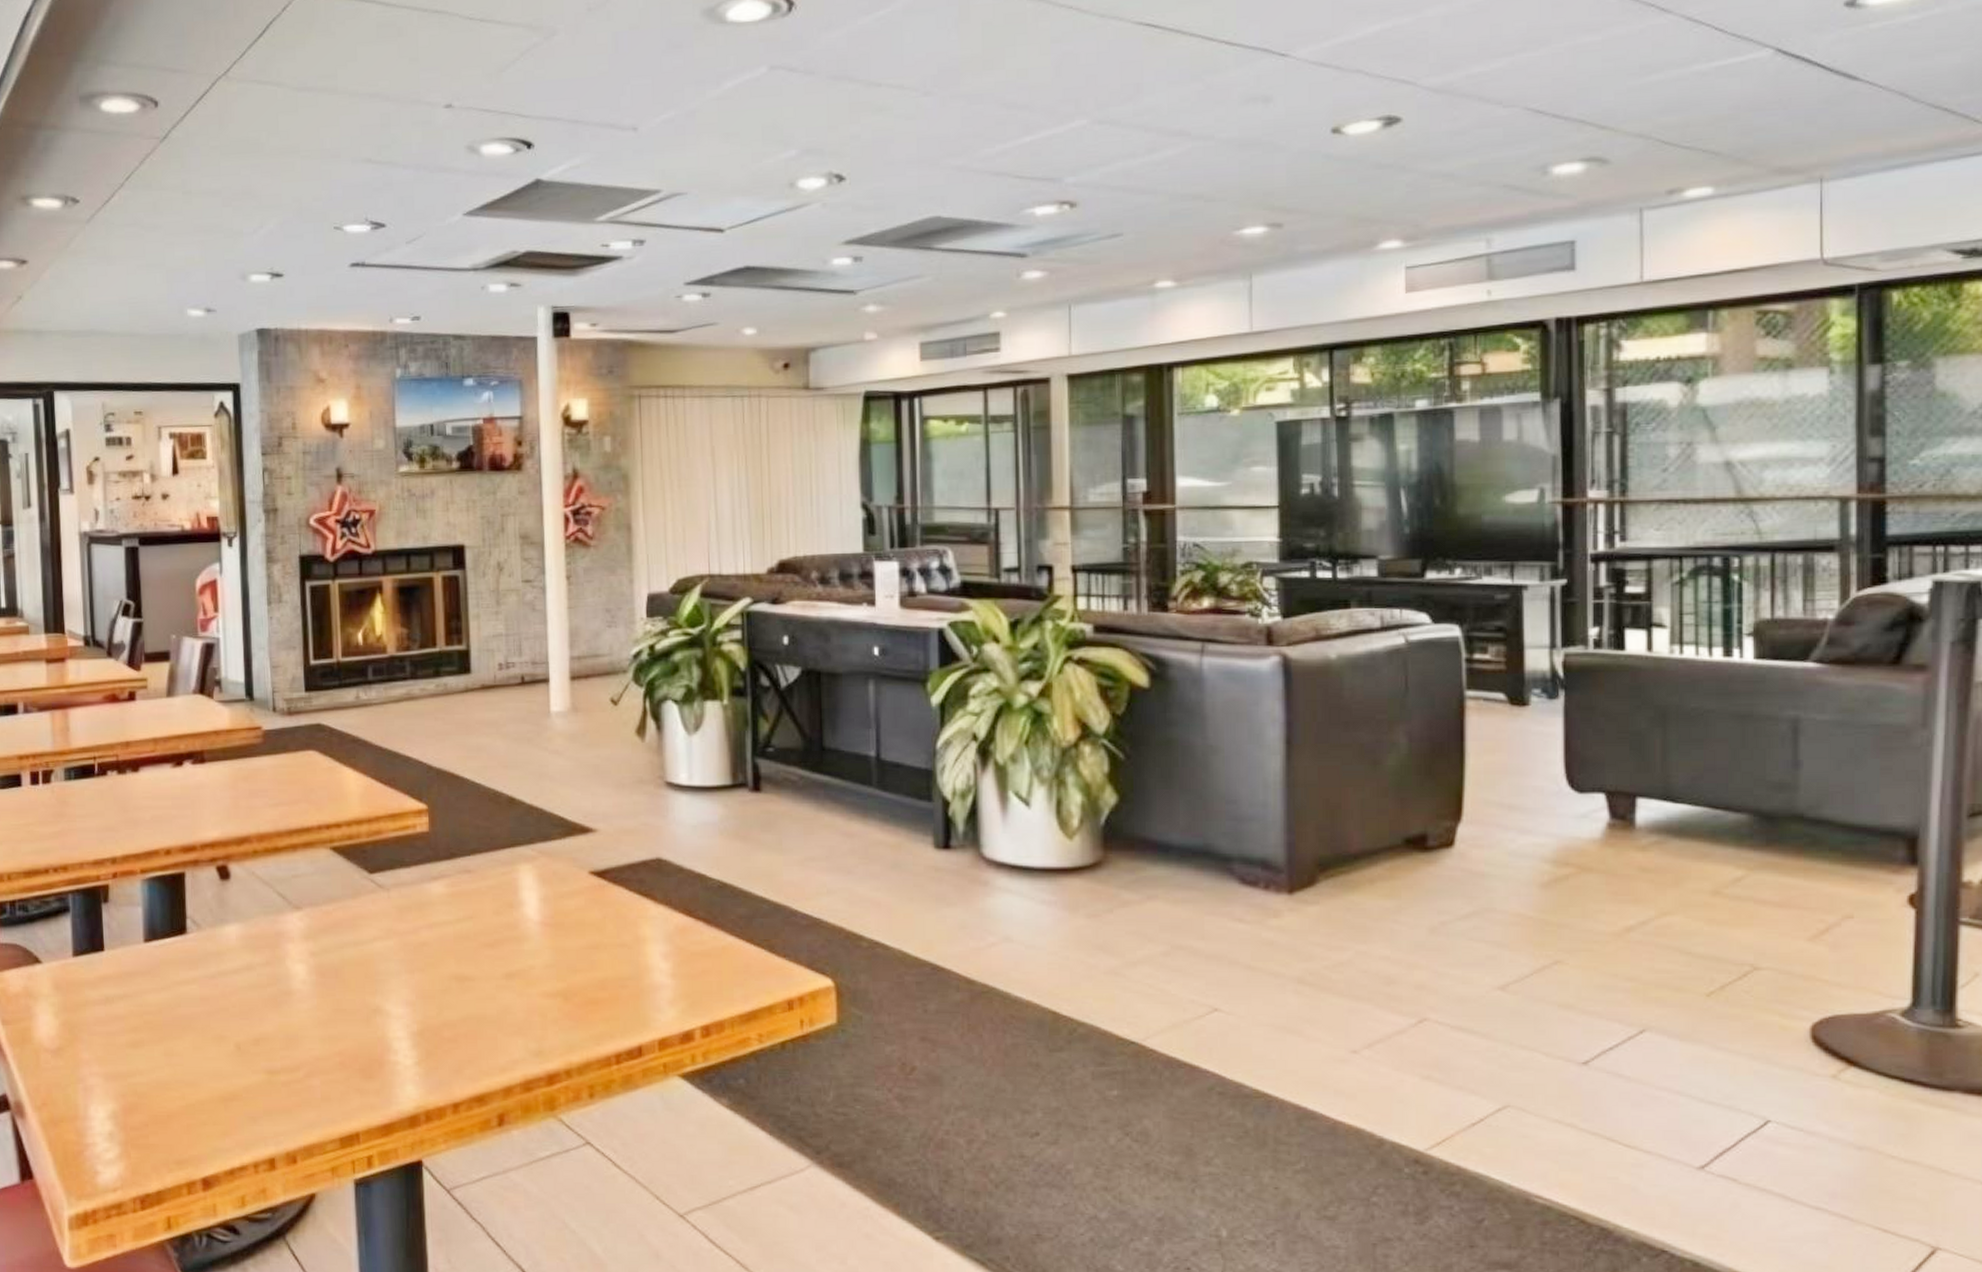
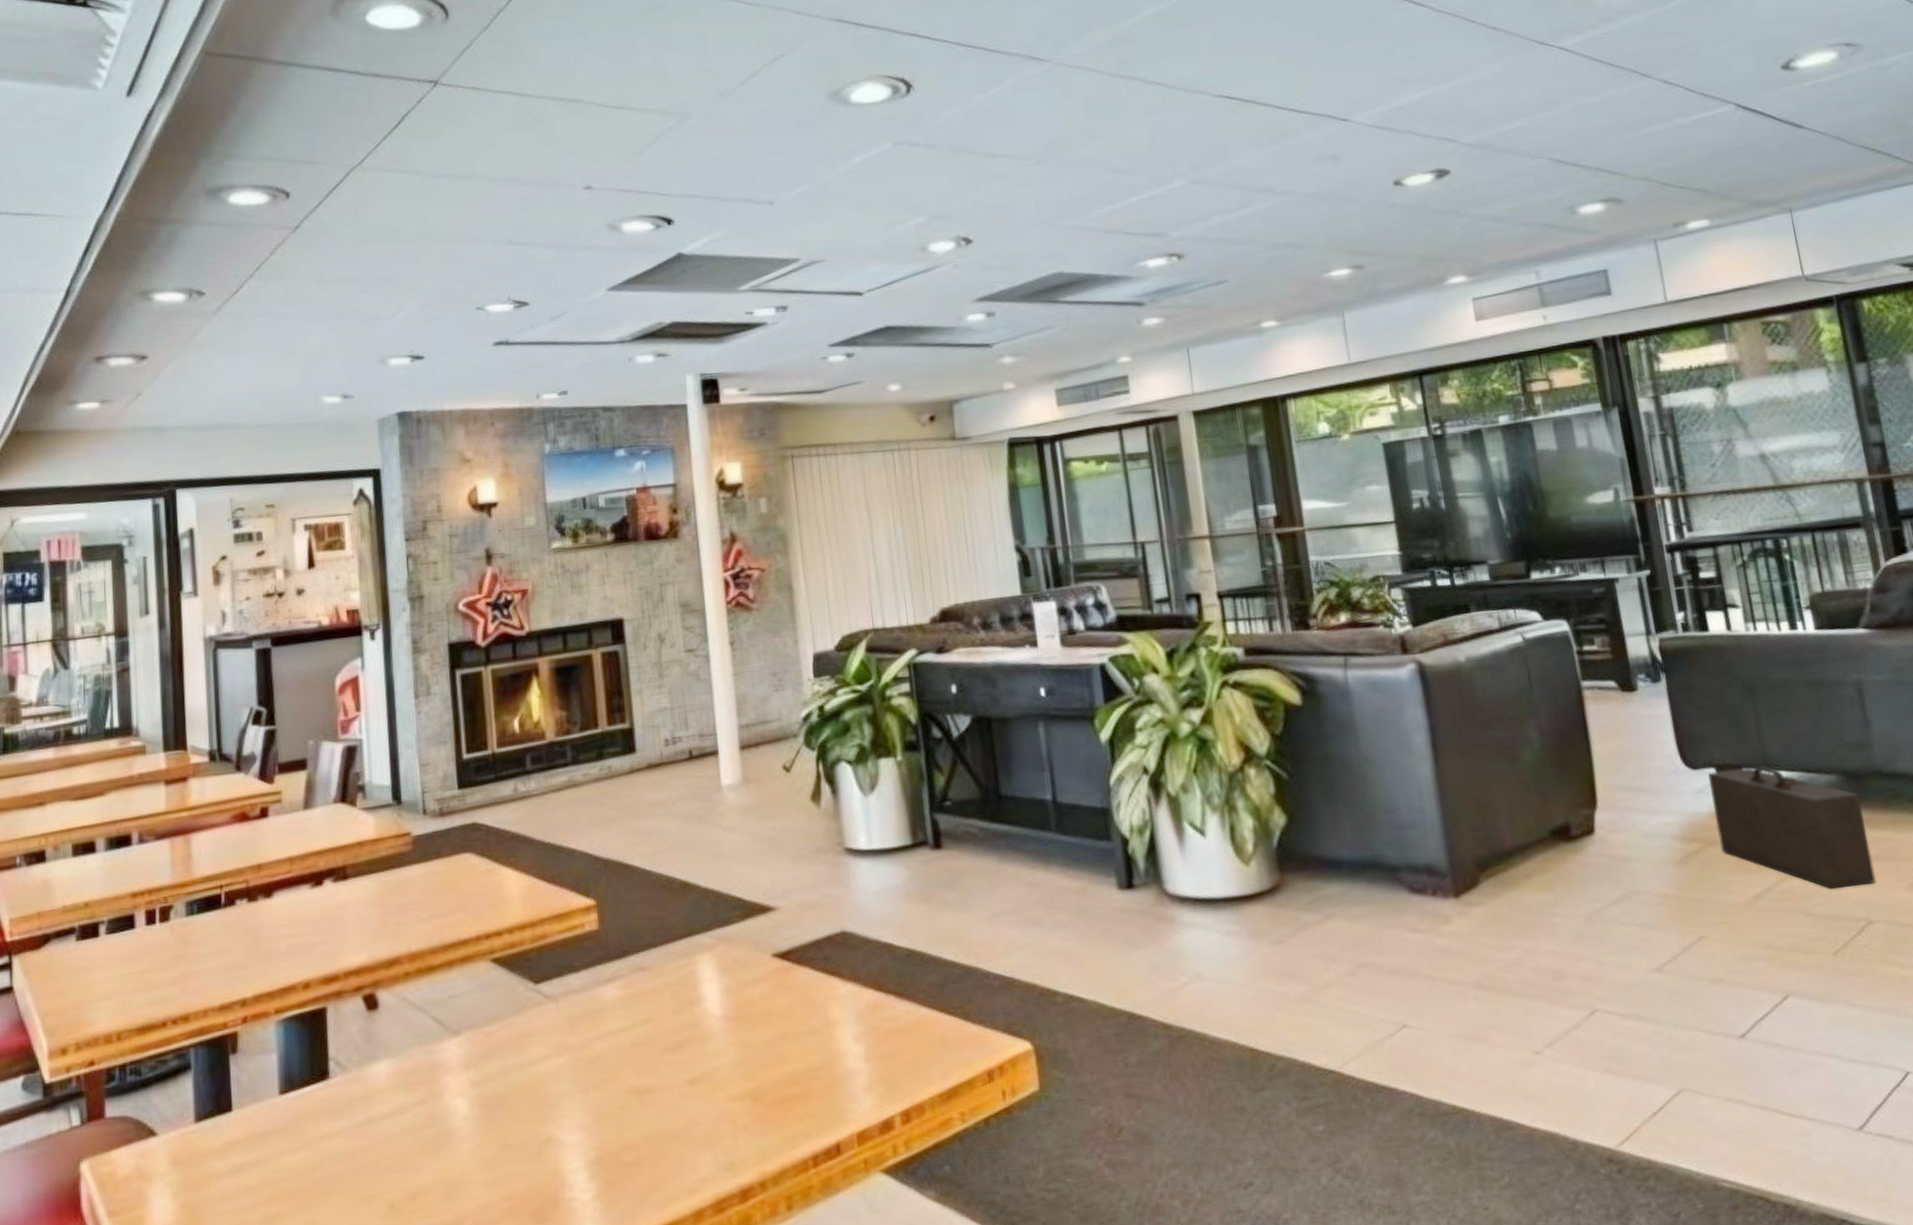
suitcase: none [1595,797,1772,931] -> present [1708,766,1876,889]

